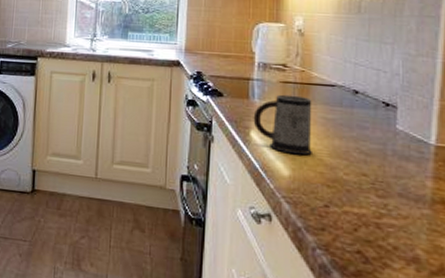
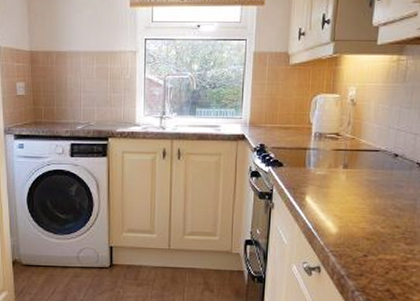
mug: present [253,94,312,155] -> none [308,161,359,214]

